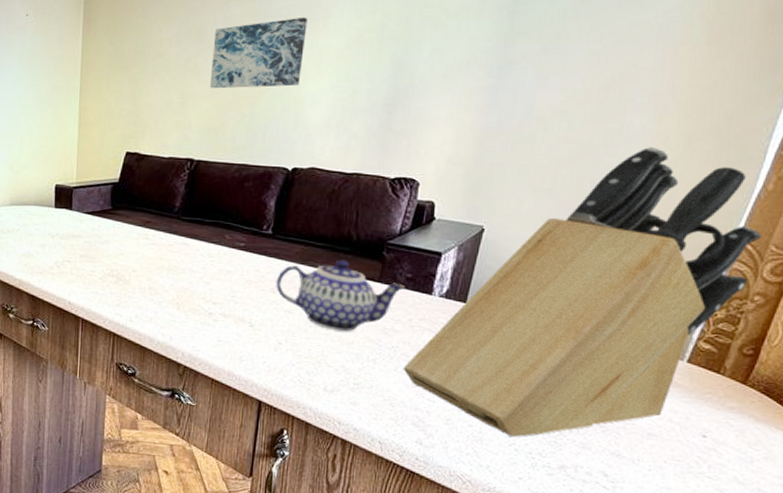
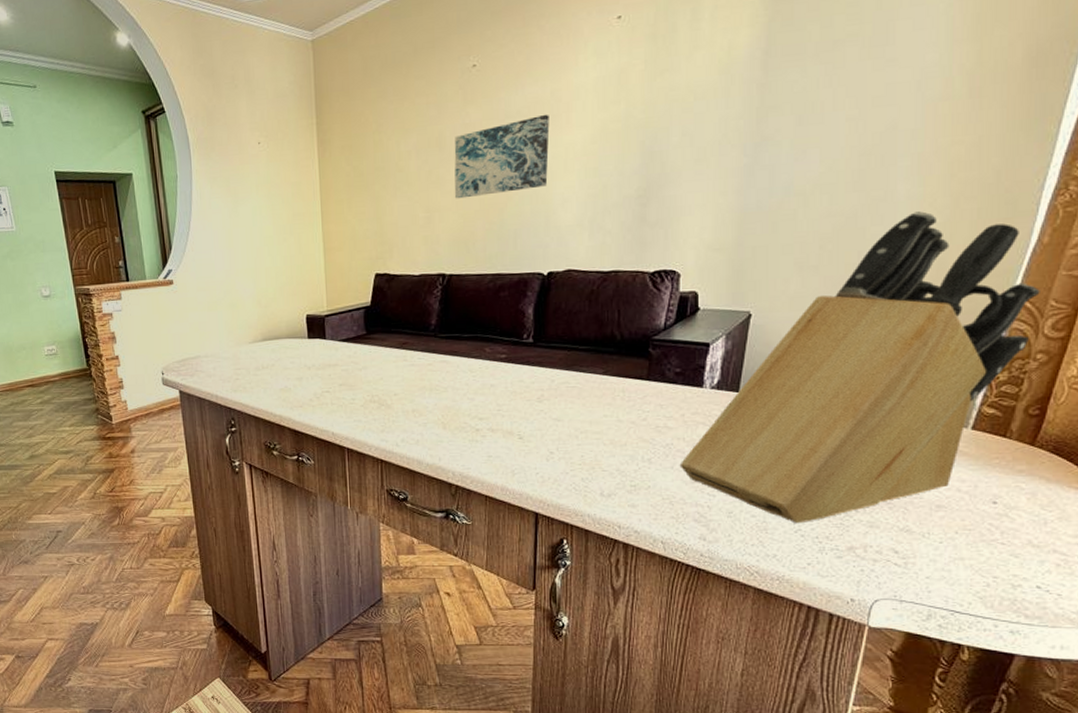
teapot: present [276,259,406,332] -> none [542,360,675,434]

